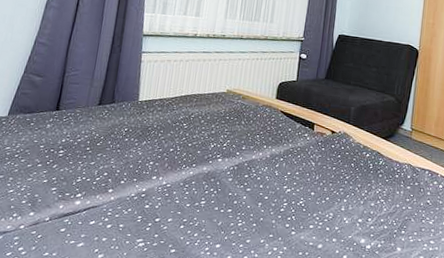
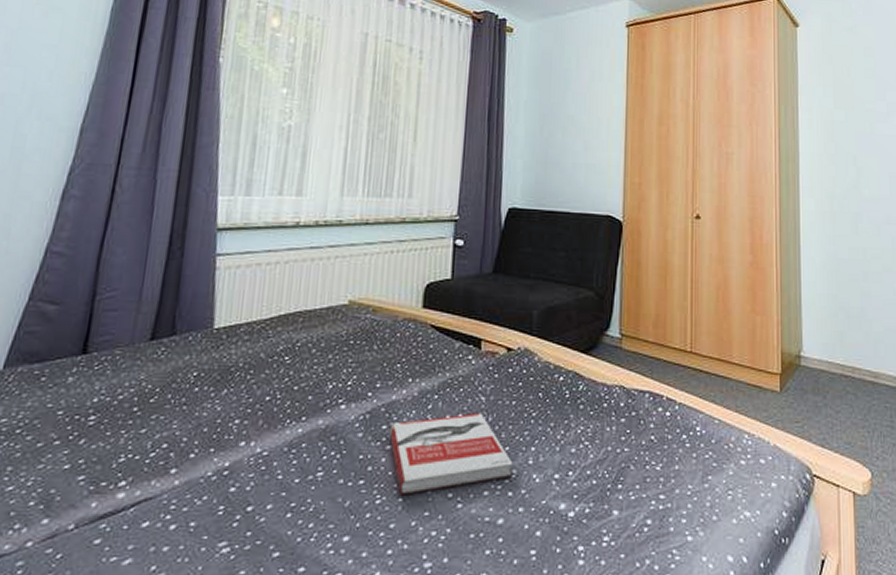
book: none [249,172,331,222] -> present [389,413,513,495]

